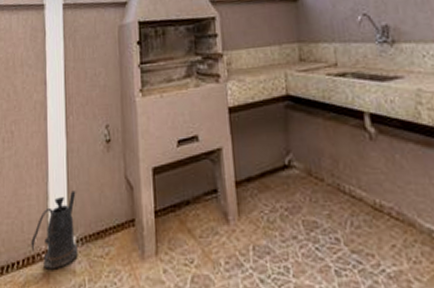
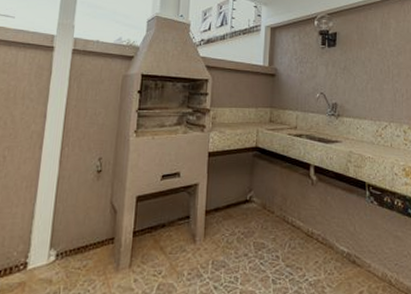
watering can: present [31,190,78,269] -> none [10,212,62,279]

